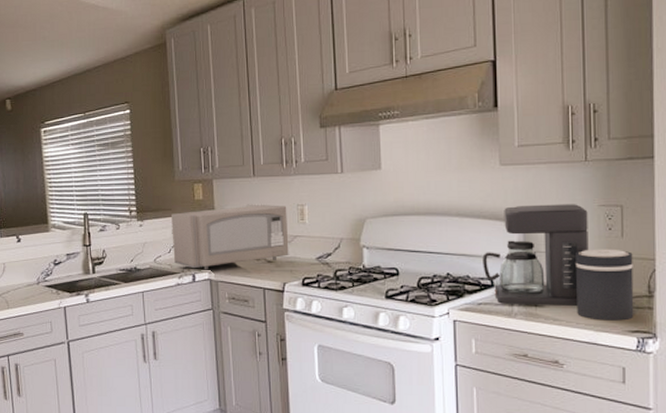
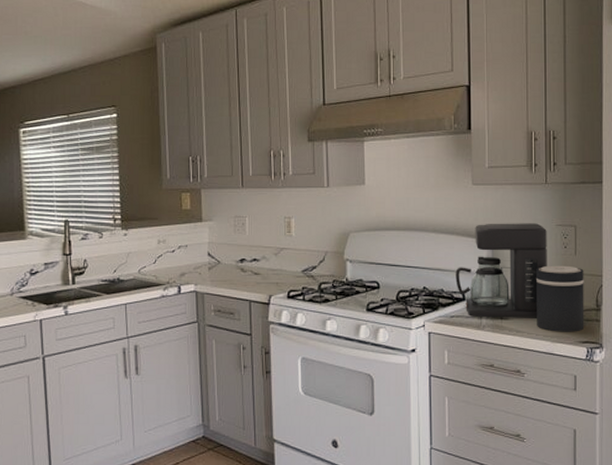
microwave: present [172,205,289,270] -> none [158,216,275,282]

